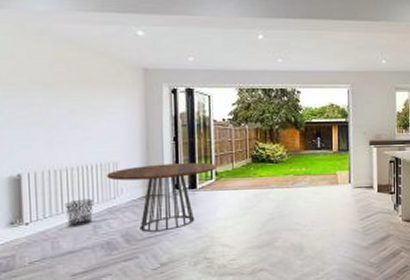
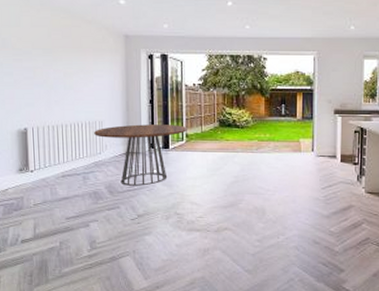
waste bin: present [64,198,94,228] -> none [60,152,84,177]

